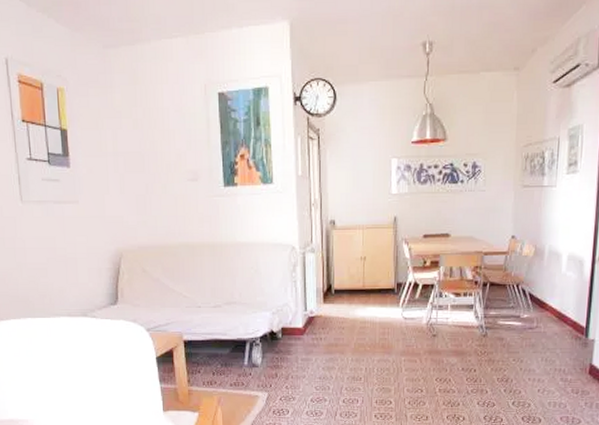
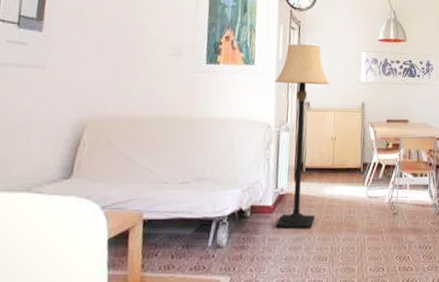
lamp: none [295,155,356,350] -> present [274,43,330,229]

